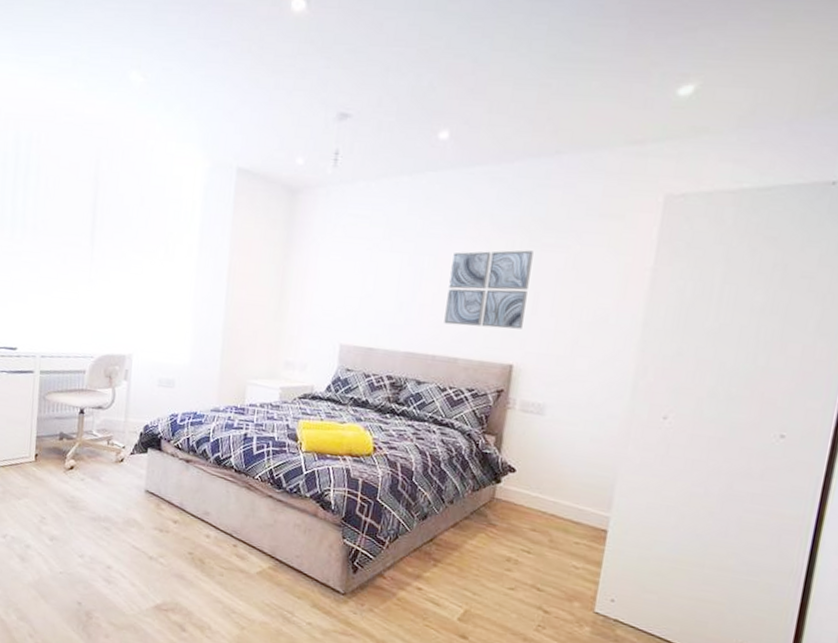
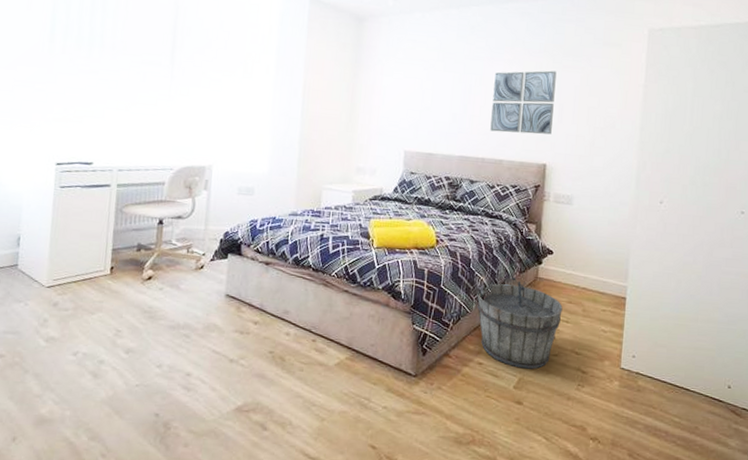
wooden bucket: none [418,496,524,602] -> present [477,277,563,369]

